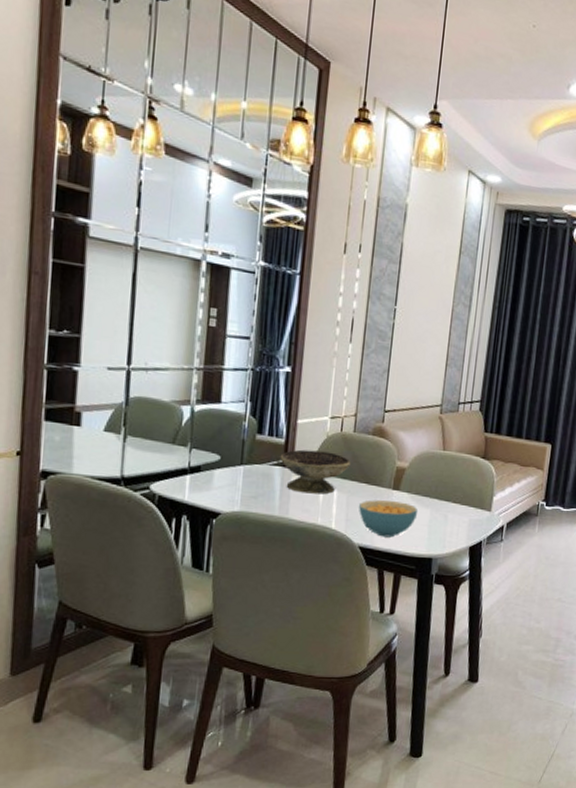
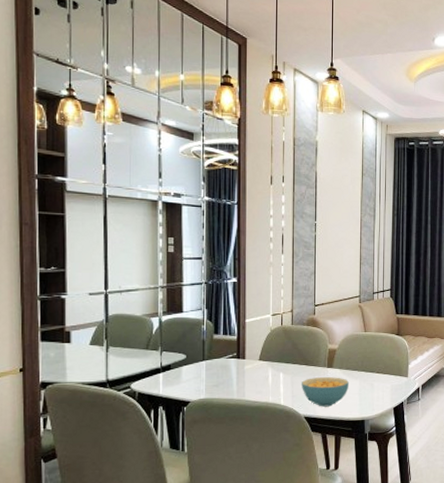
decorative bowl: present [279,449,351,494] -> none [234,343,292,378]

